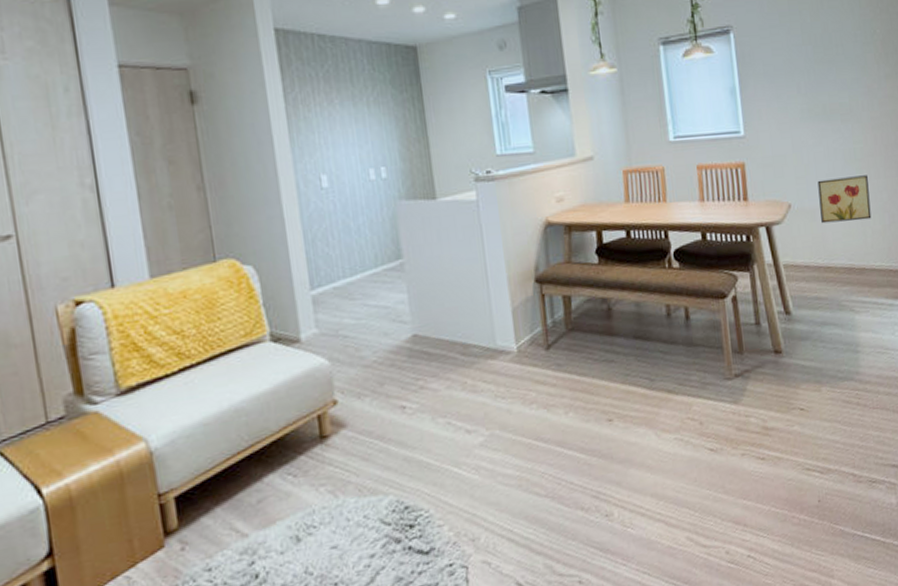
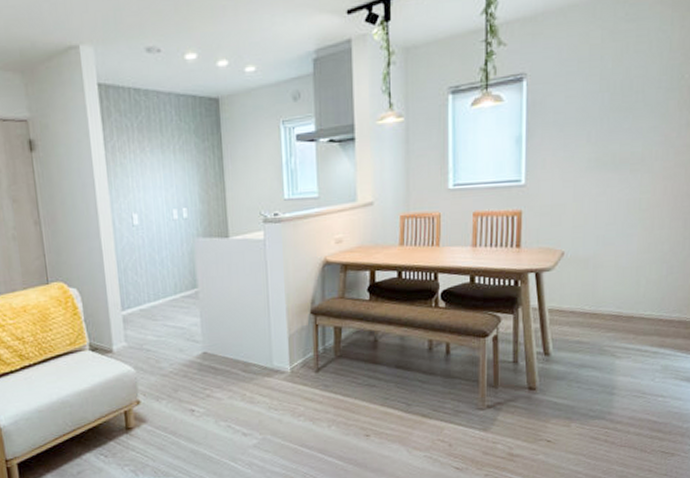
wall art: present [817,175,872,224] -> none [594,225,650,272]

